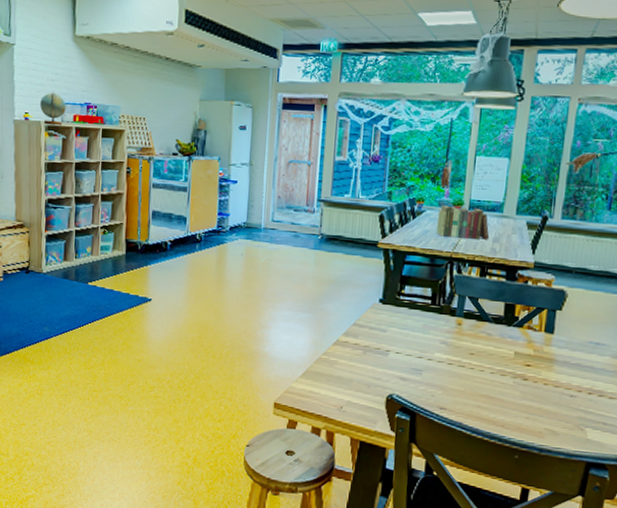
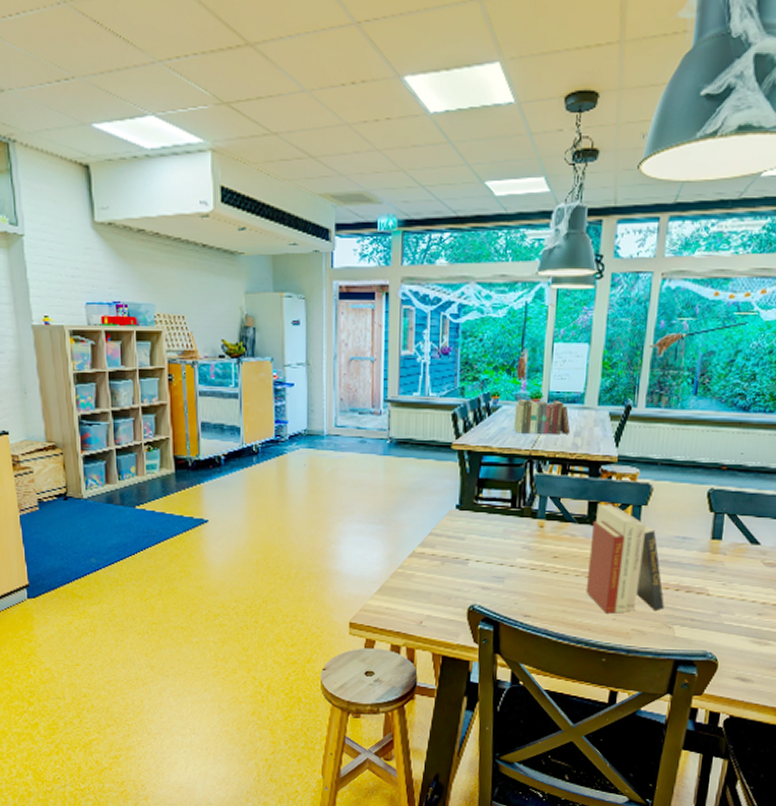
globe: present [40,91,66,126] -> none [61,289,92,330]
books: none [500,305,577,413] -> present [585,503,664,614]

